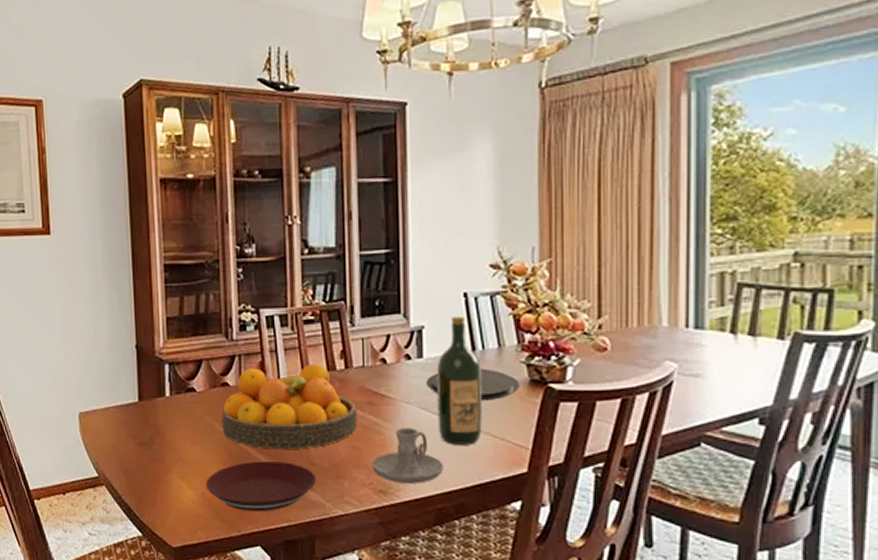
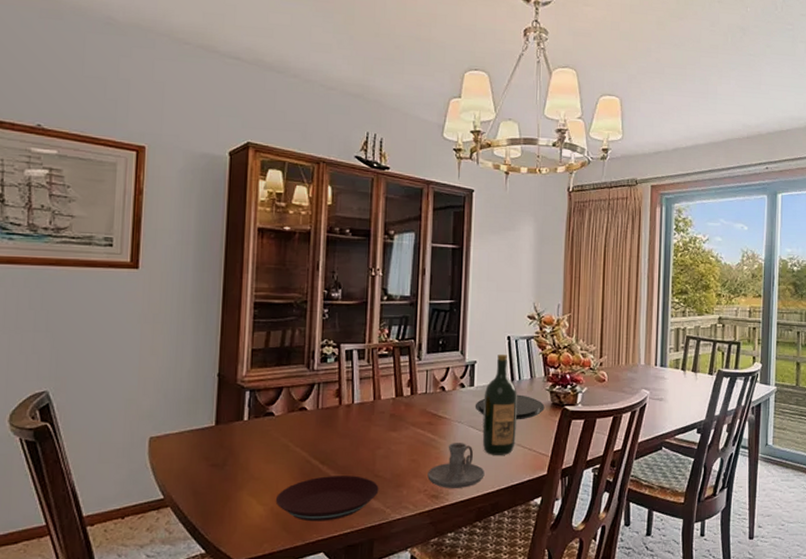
fruit bowl: present [221,364,357,450] -> none [296,391,418,465]

